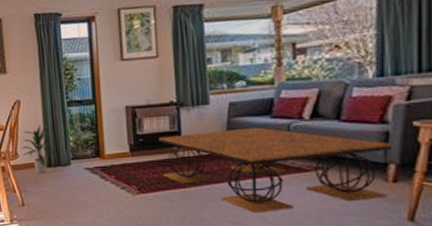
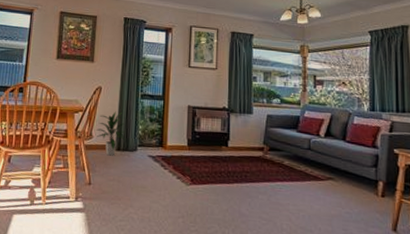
coffee table: present [158,127,393,213] -> none [211,136,381,213]

